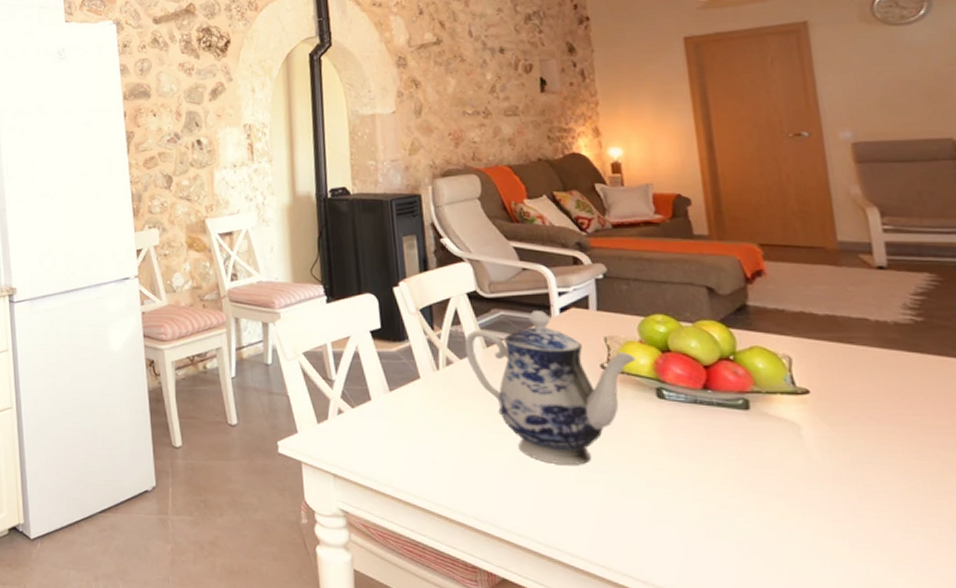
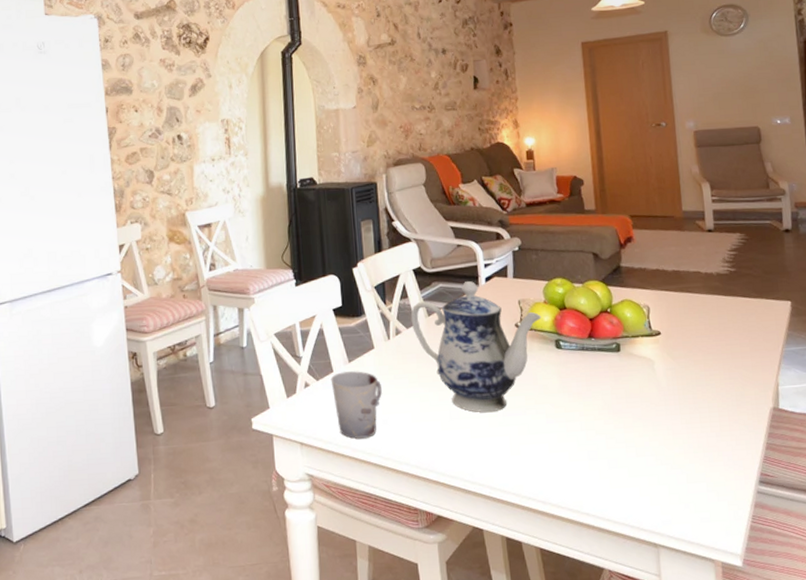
cup: none [368,401,430,478] -> present [330,371,382,439]

